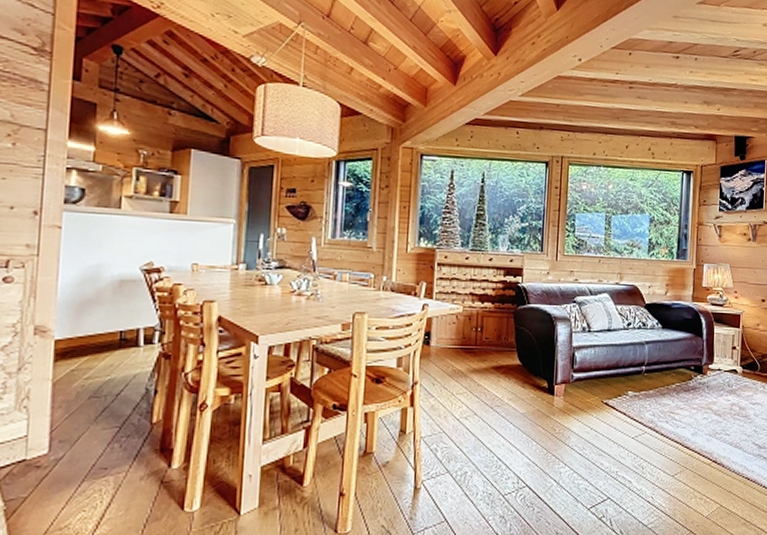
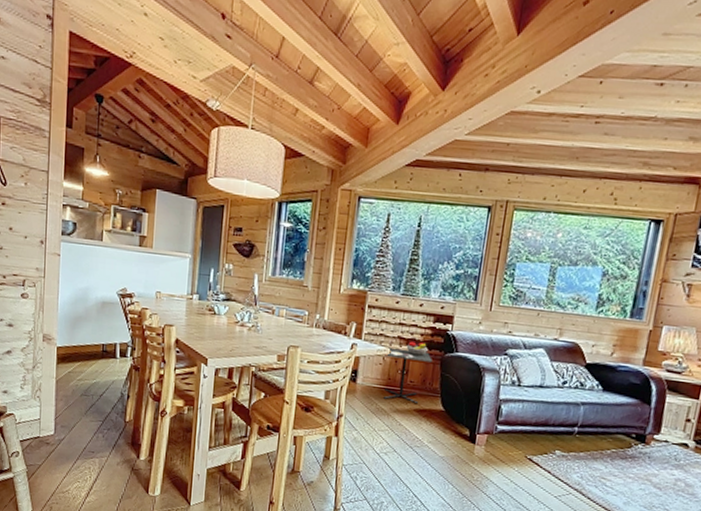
kitchen table: none [458,297,506,361] -> present [384,341,432,405]

